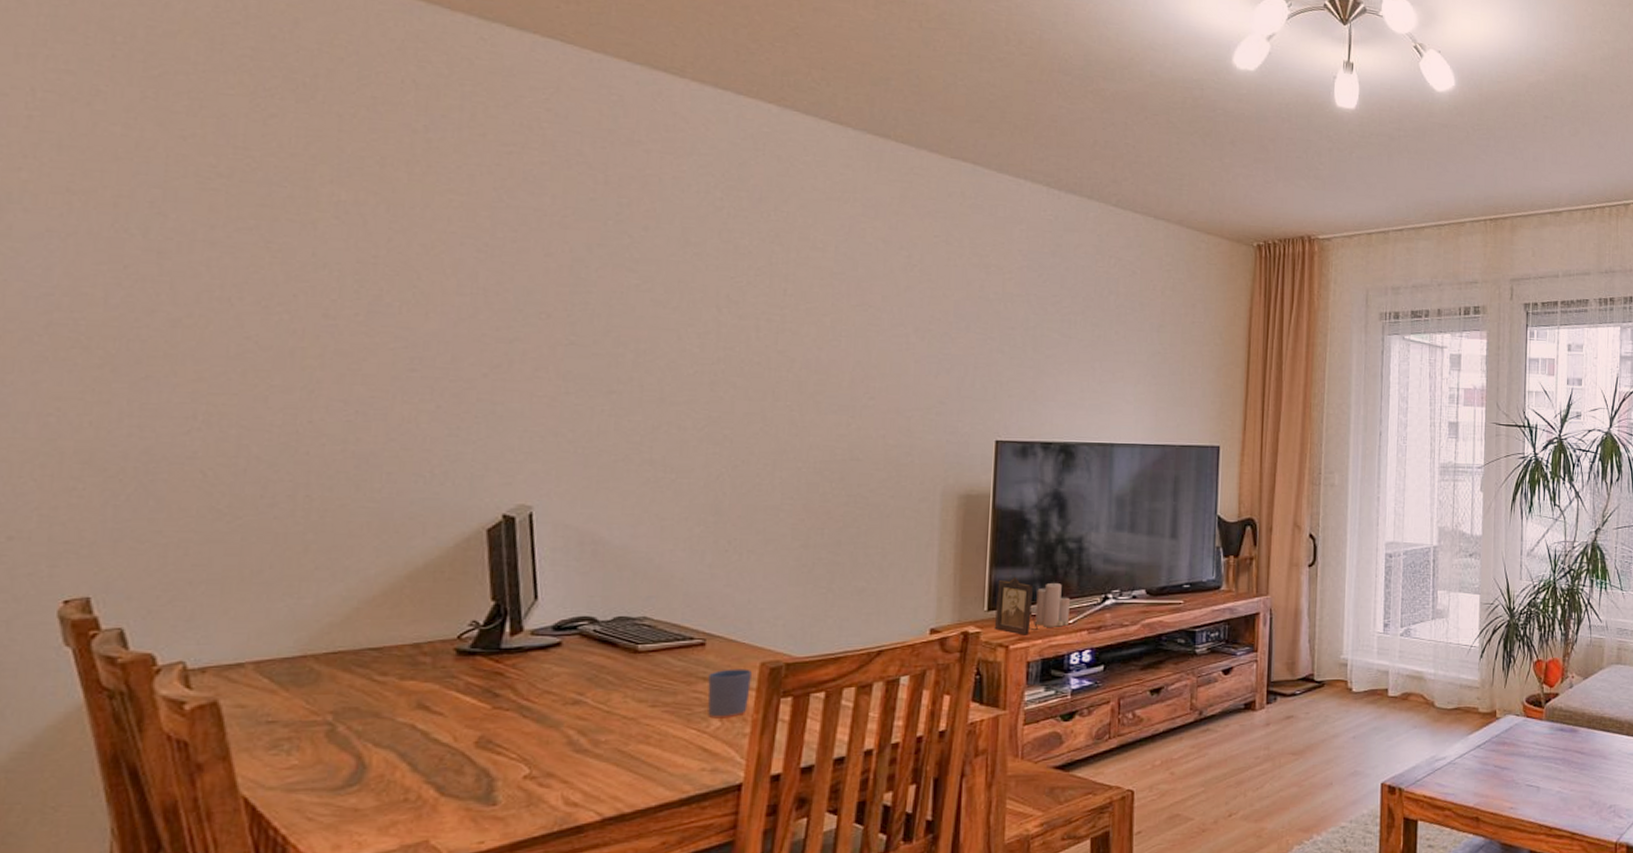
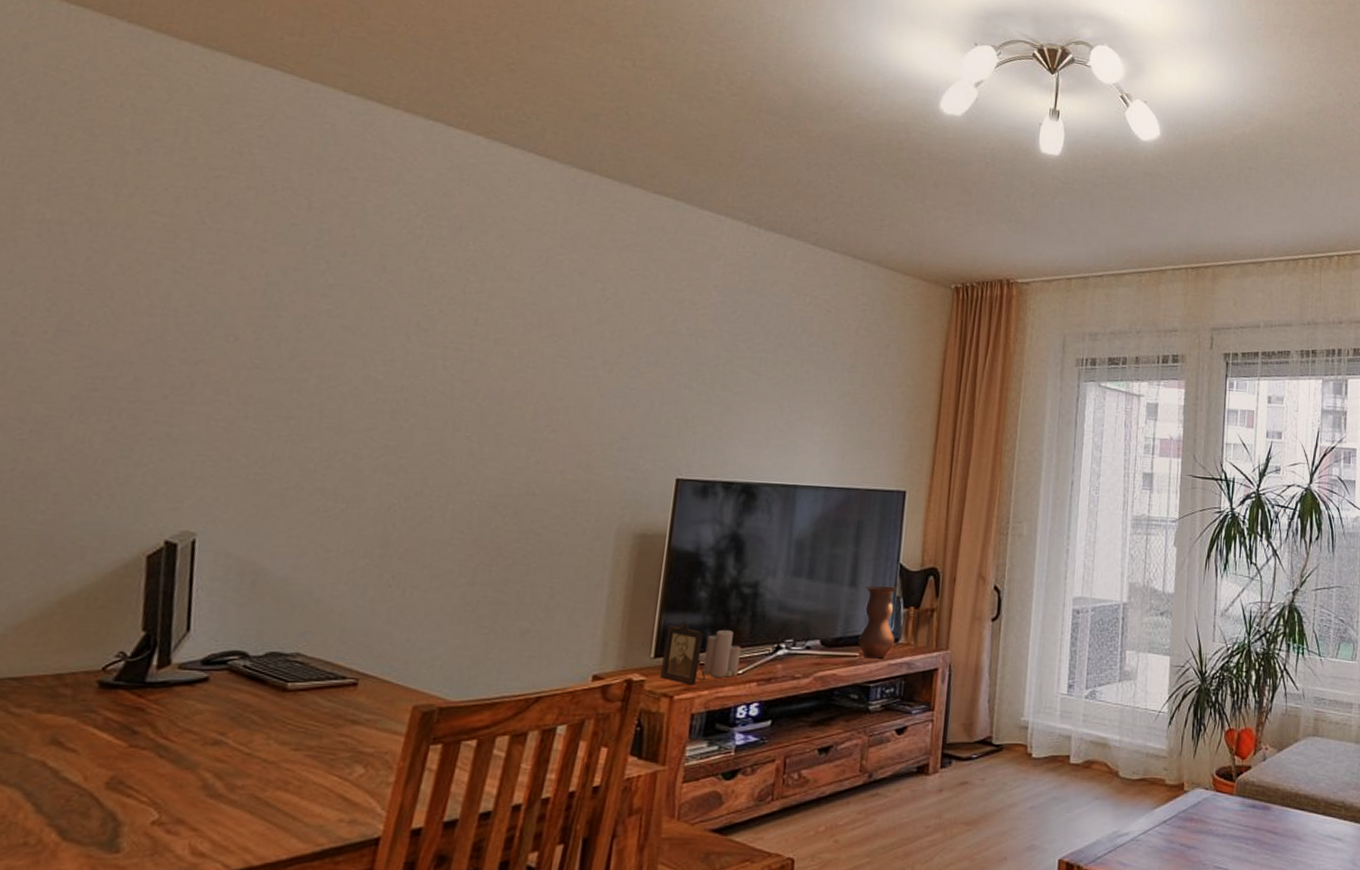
mug: present [707,669,752,719] -> none [352,711,403,765]
vase: none [1181,537,1217,605] -> present [858,585,898,659]

